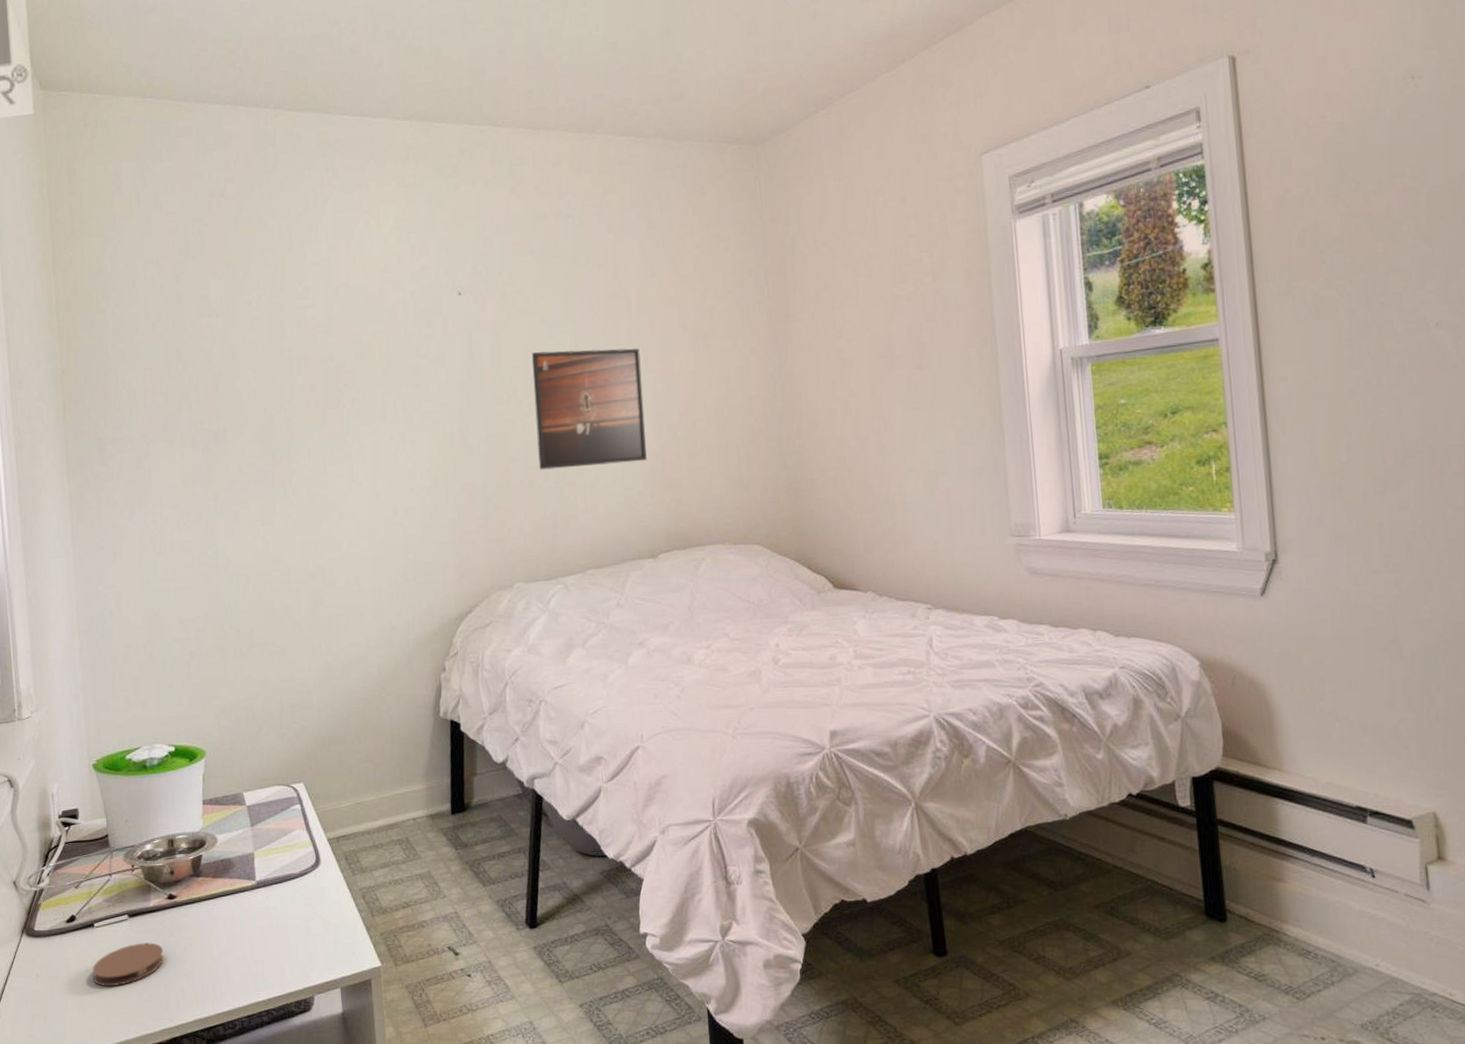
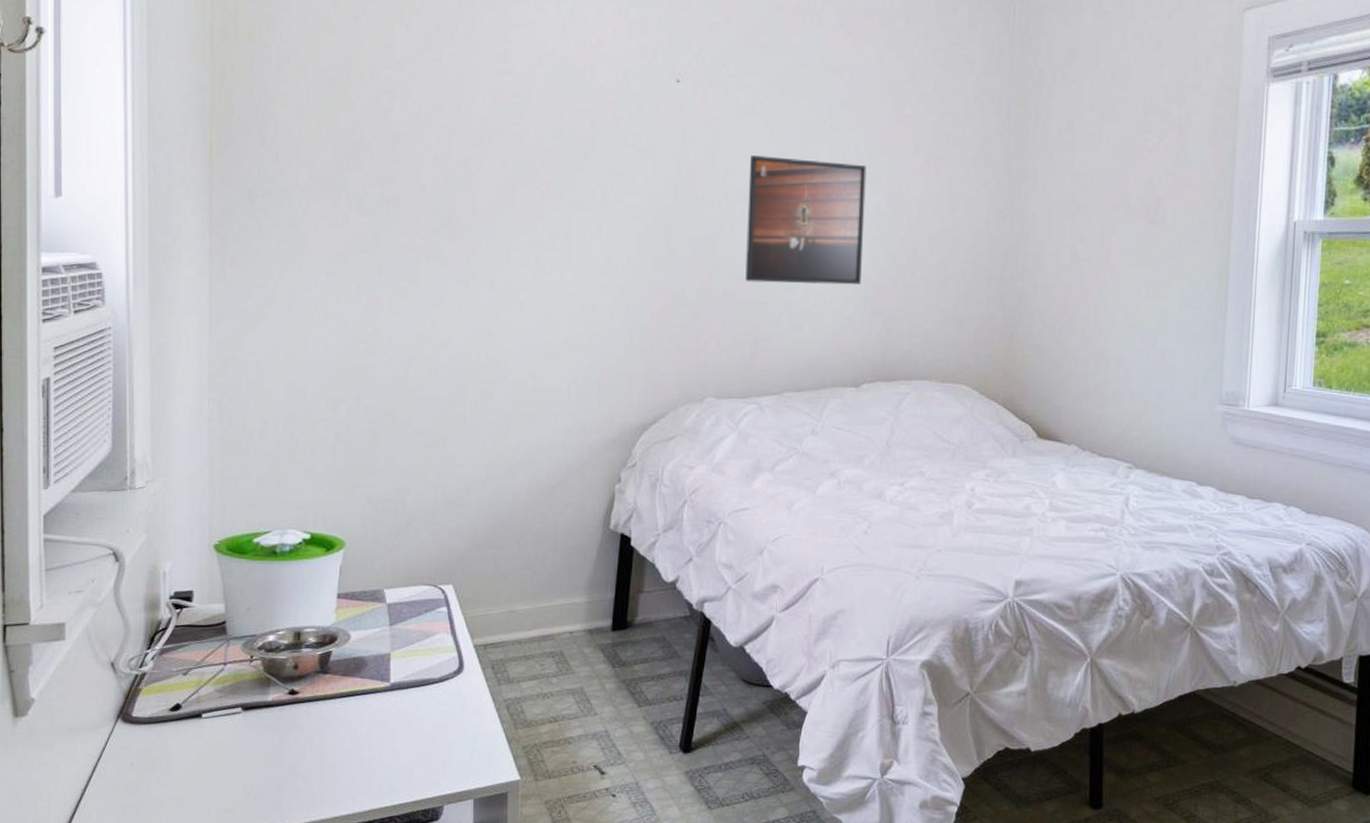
coaster: present [92,942,164,987] -> none [196,738,280,782]

